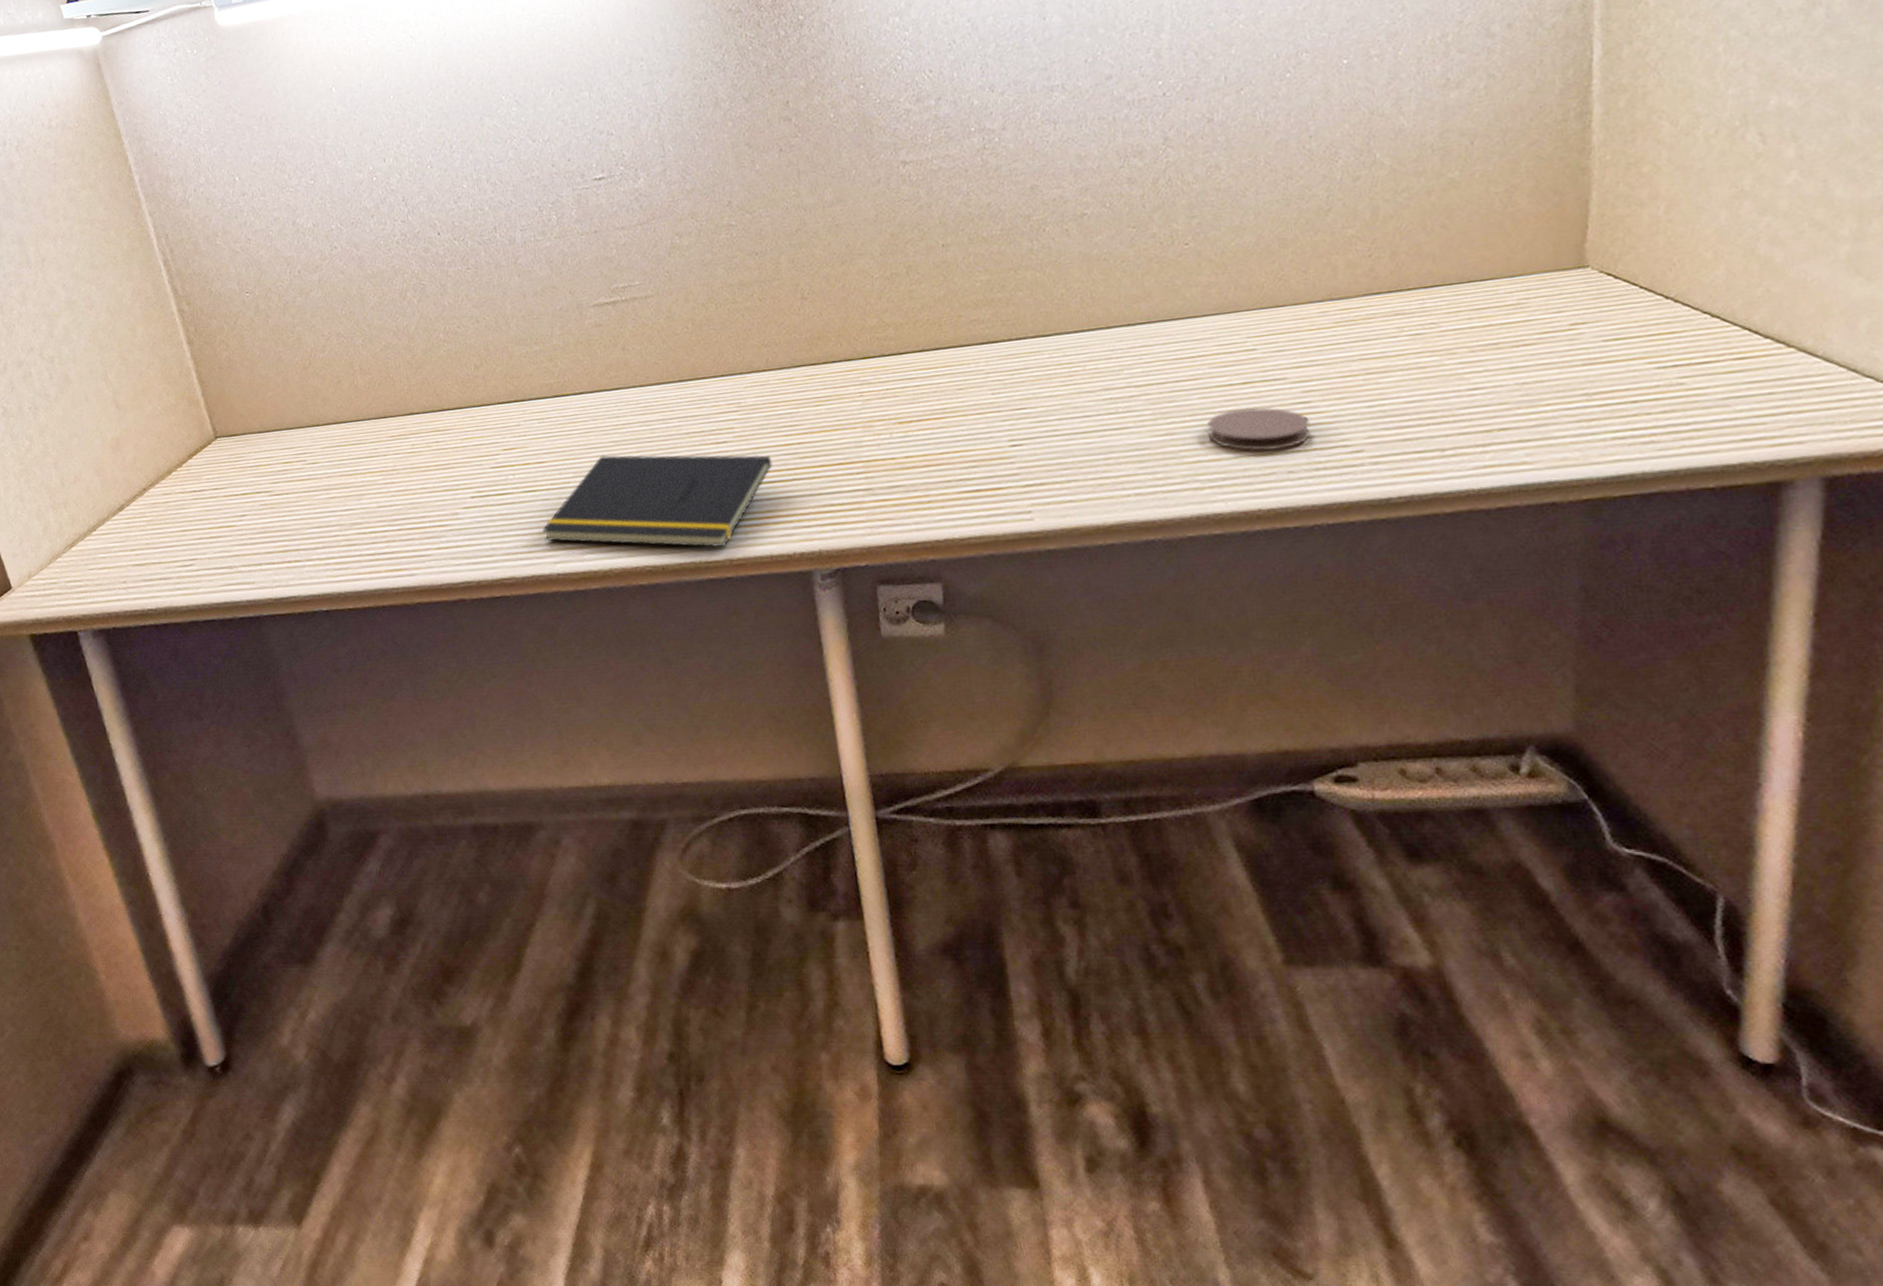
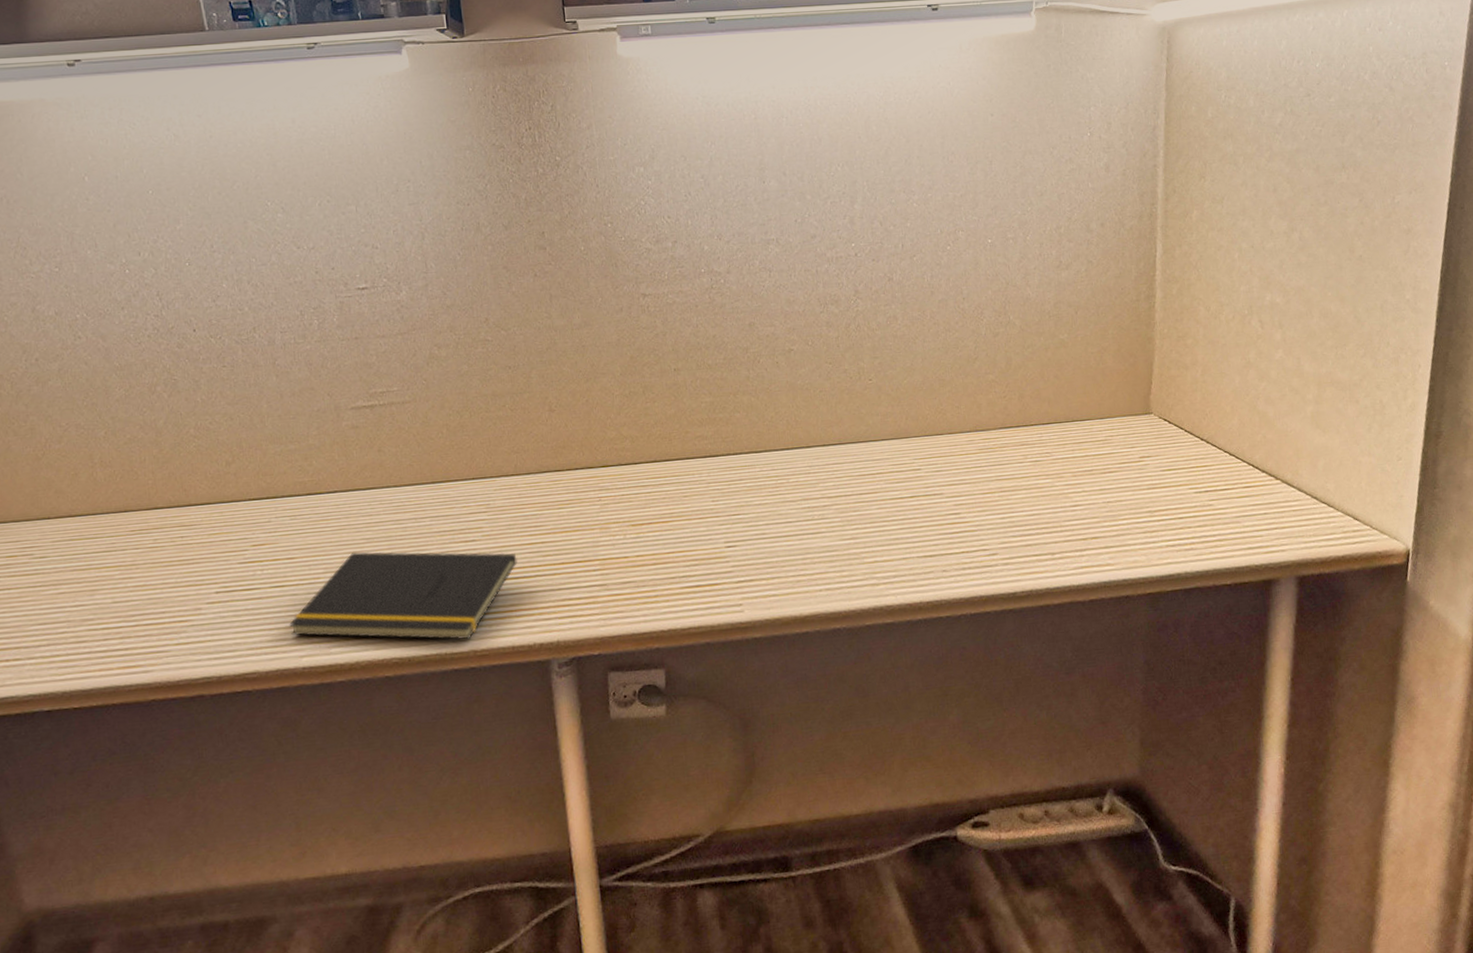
coaster: present [1207,407,1312,452] -> none [883,516,960,554]

